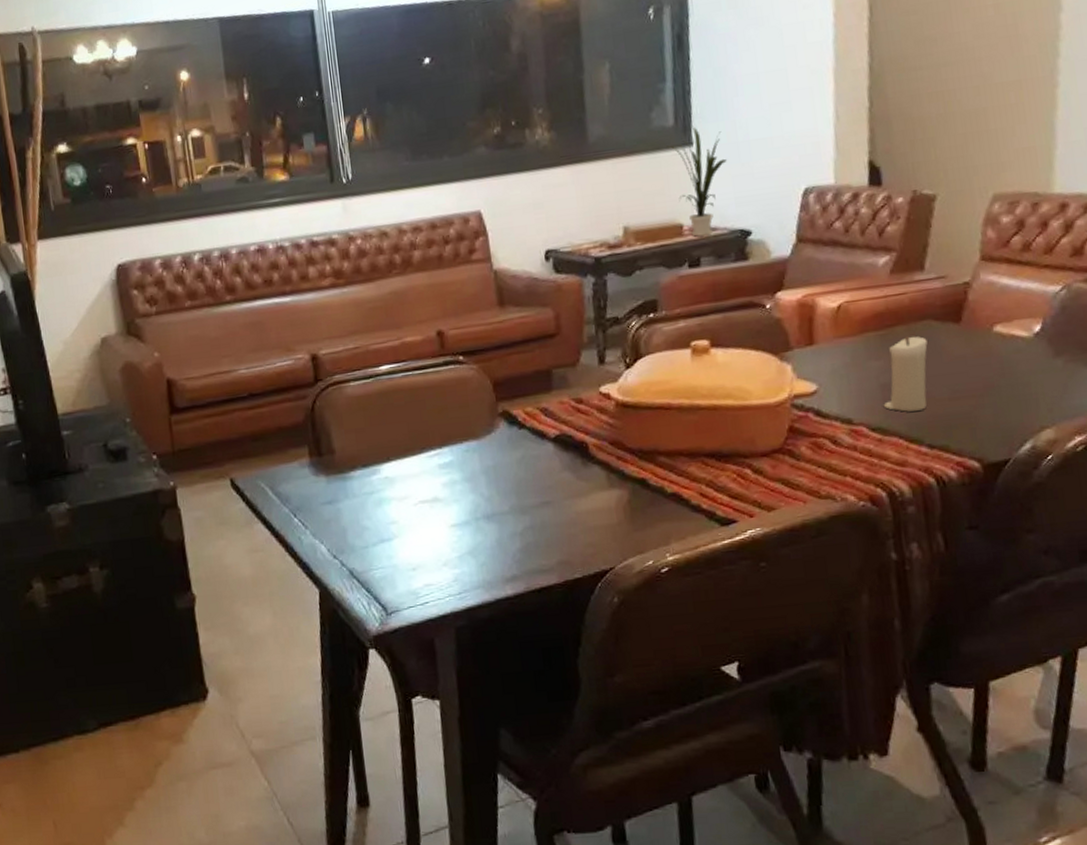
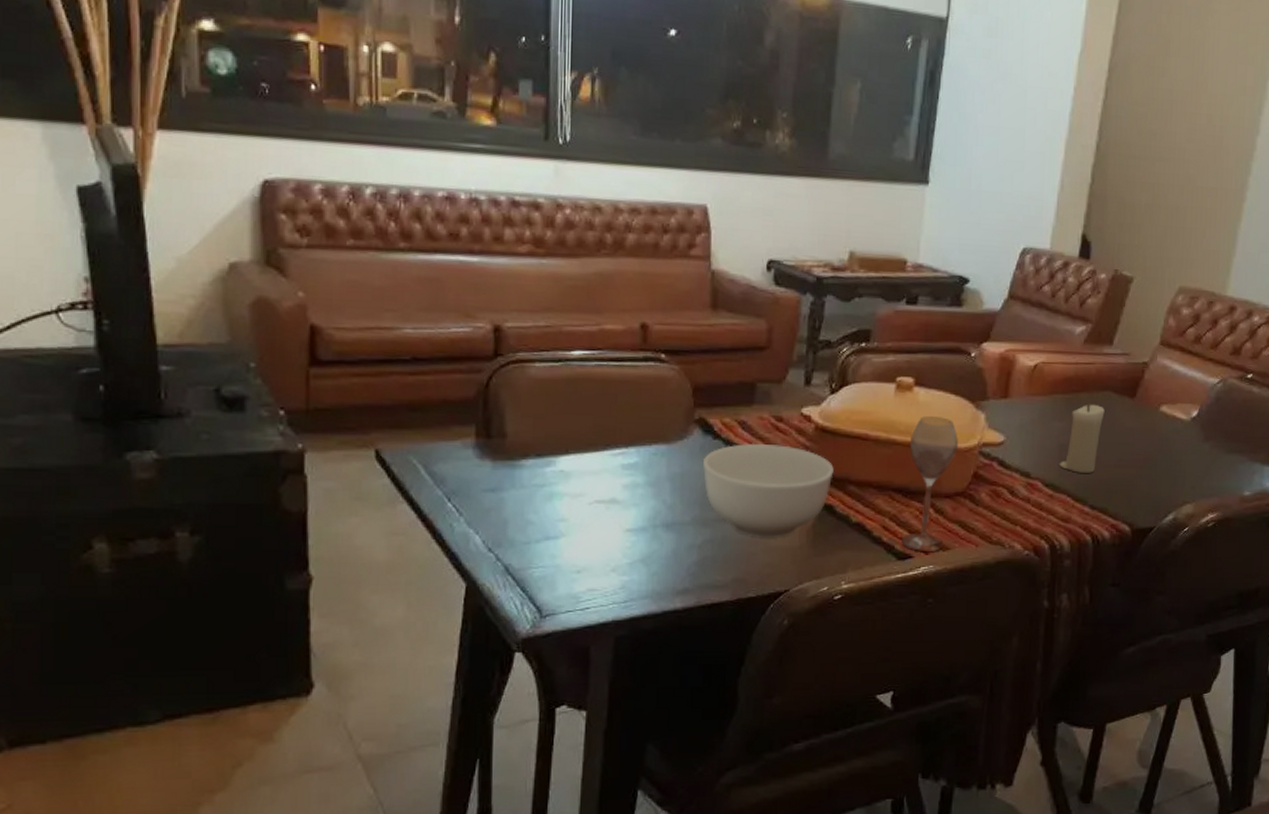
bowl: none [511,425,642,519] -> present [702,443,834,537]
house plant: present [666,128,727,237] -> none [903,167,957,276]
wineglass: none [714,375,769,515] -> present [902,416,958,552]

